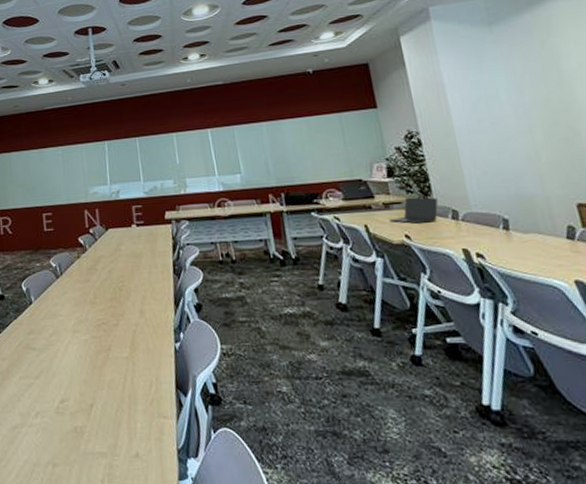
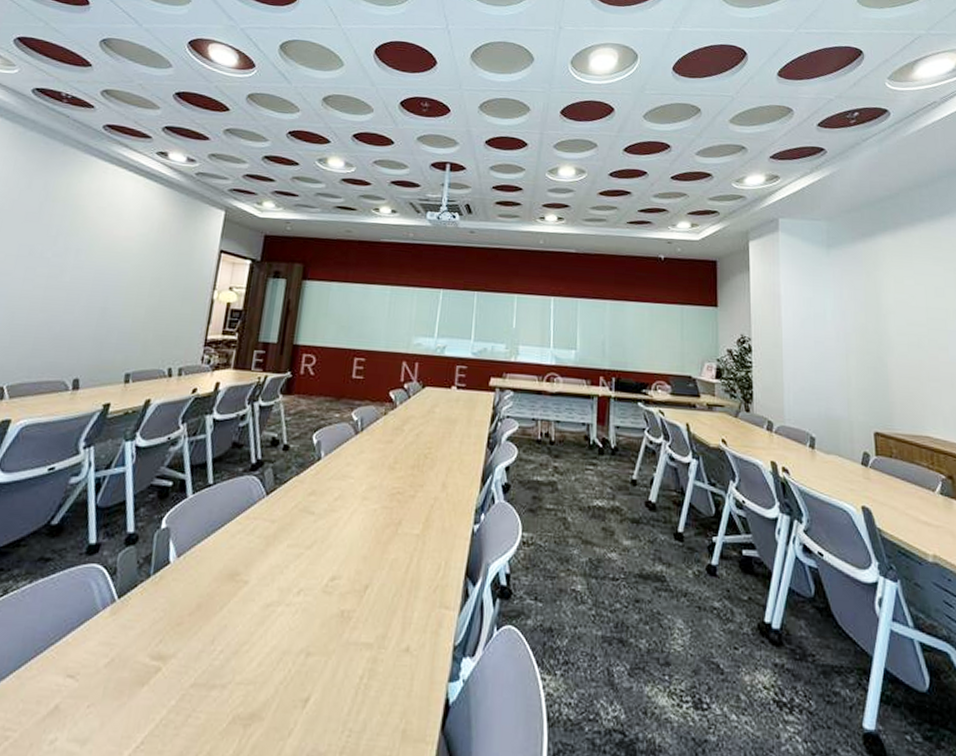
laptop: present [388,197,438,225] -> none [709,402,757,431]

